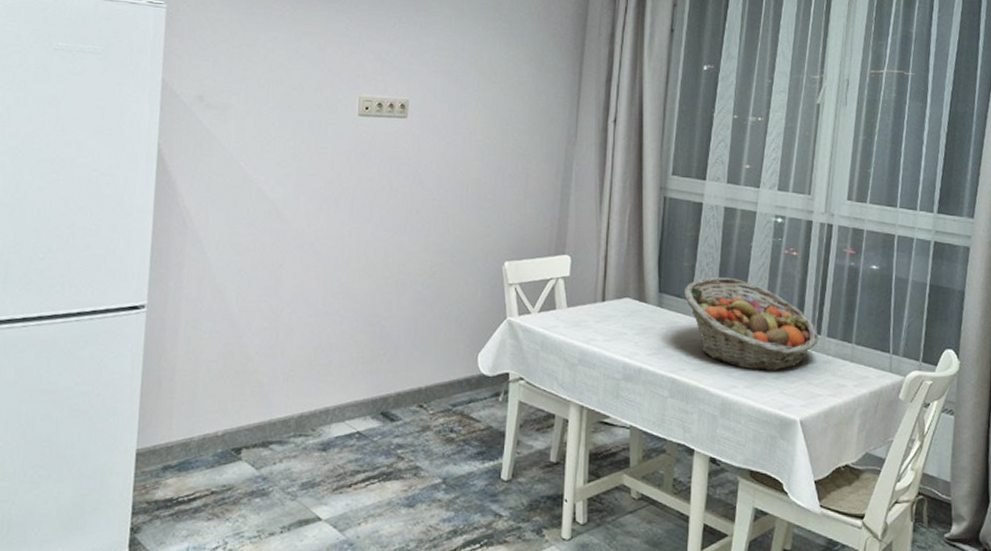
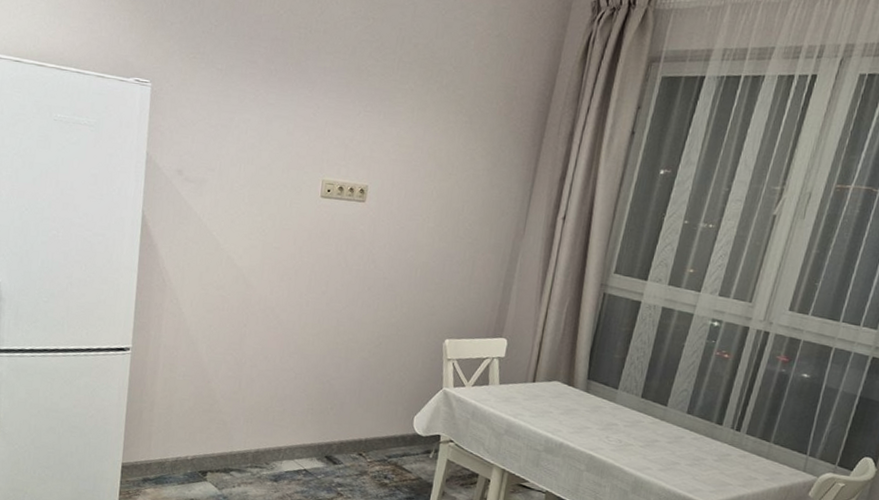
fruit basket: present [685,276,819,371] -> none [612,369,738,459]

